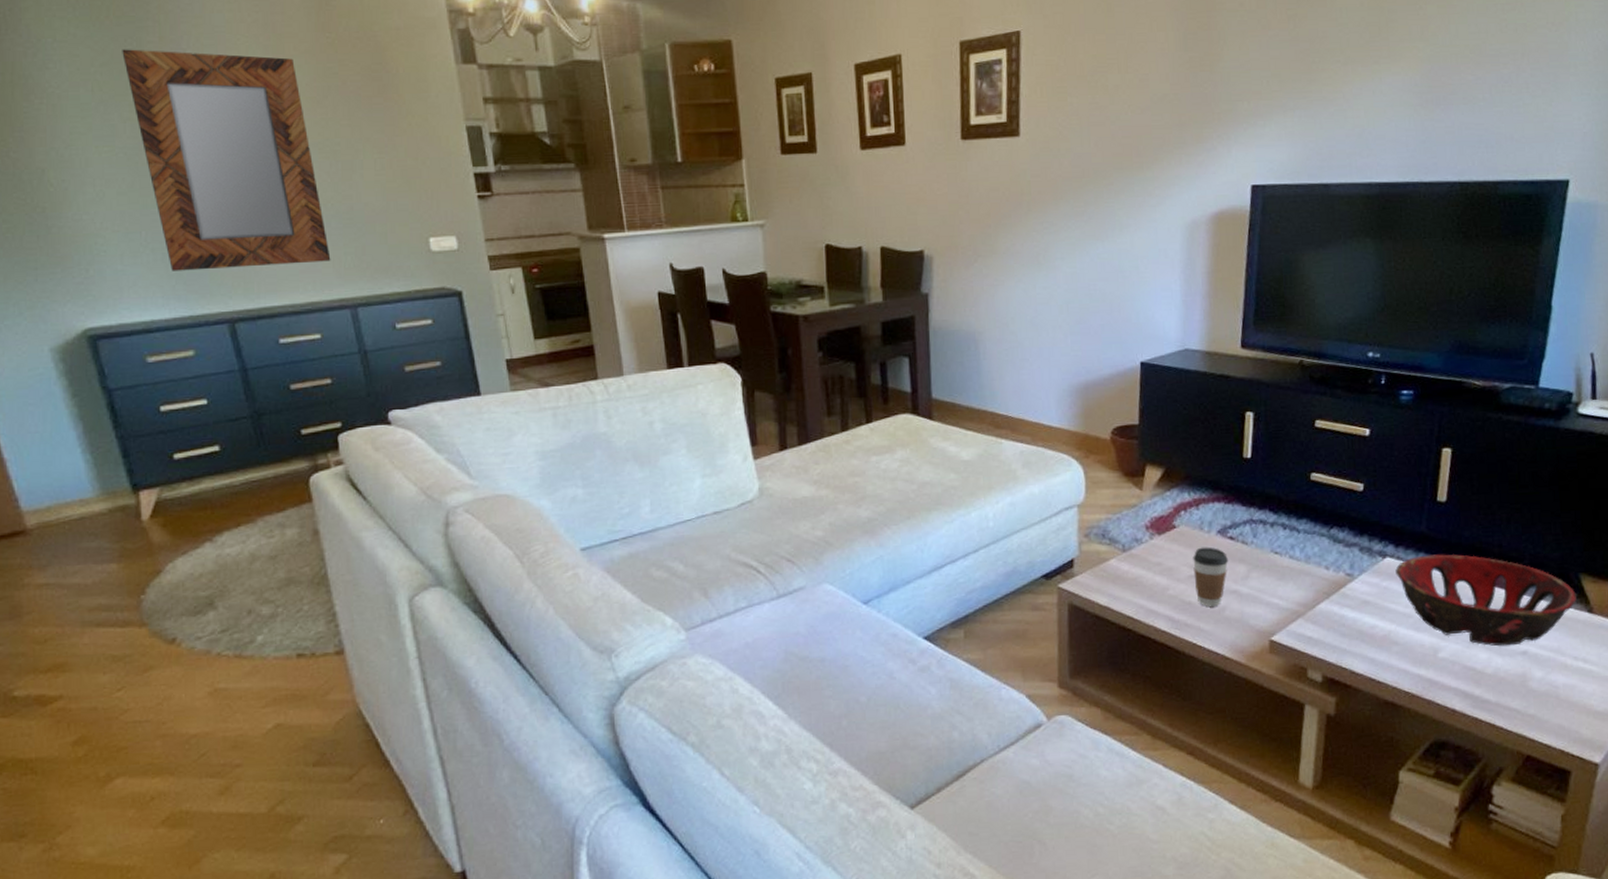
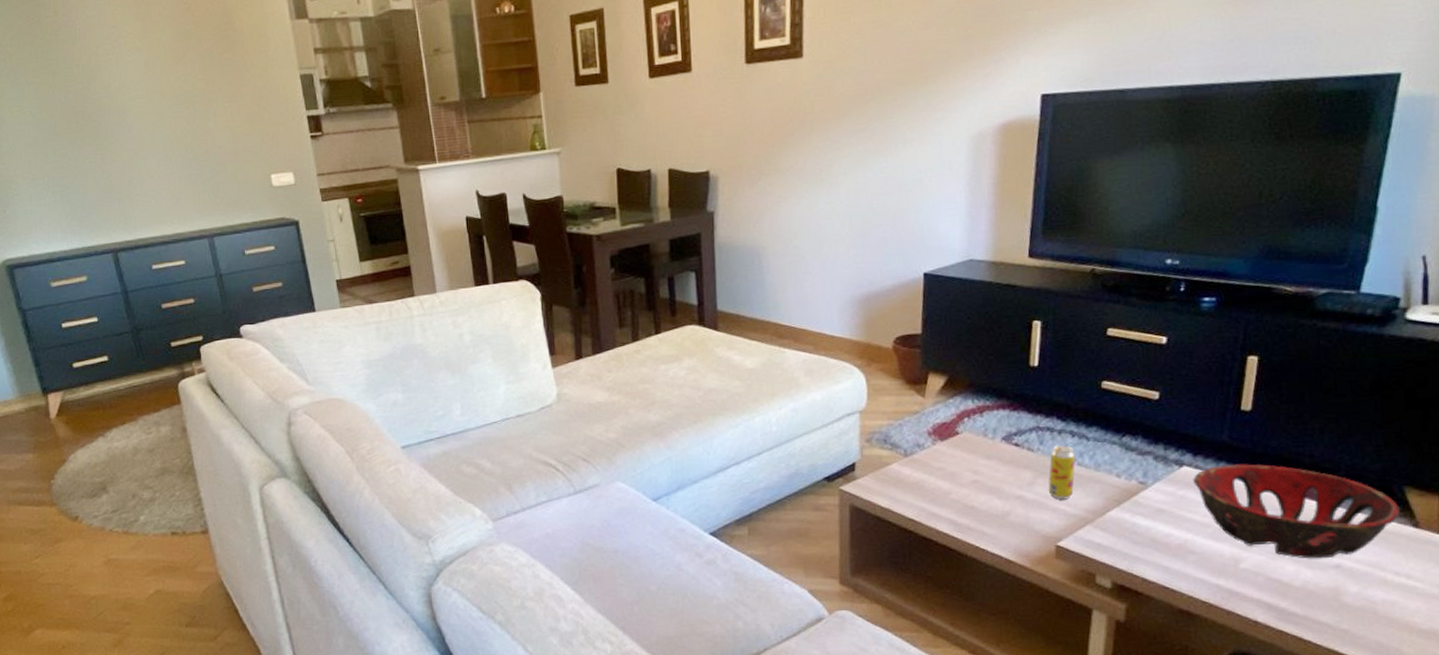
home mirror: present [122,49,331,271] -> none [26,23,192,210]
coffee cup: present [1193,547,1229,607] -> none [976,453,1014,512]
beverage can: none [1261,538,1287,593] -> present [1048,445,1075,500]

